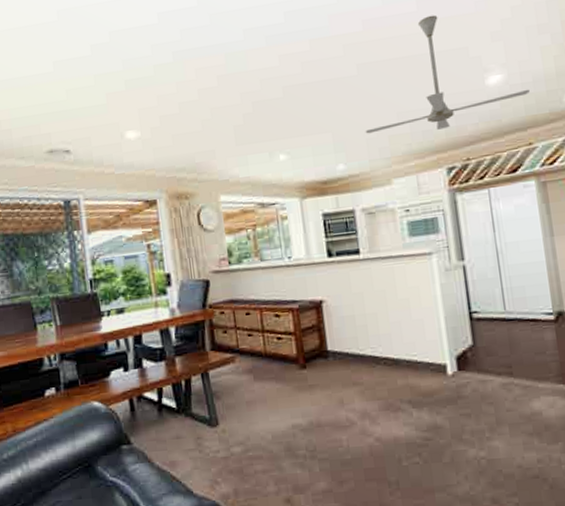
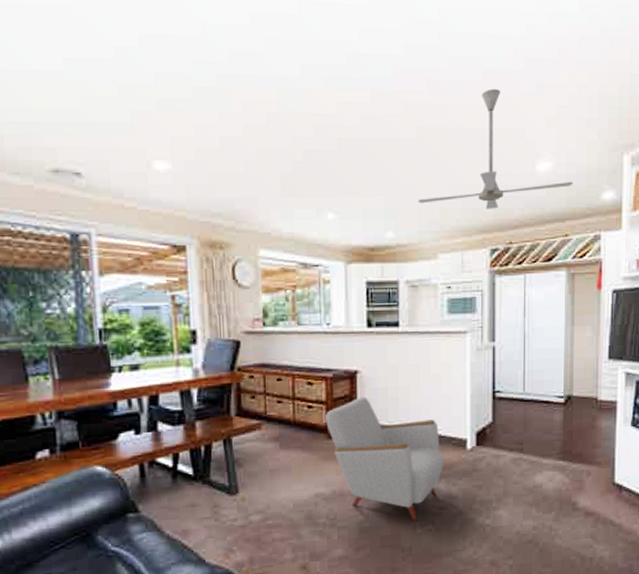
armchair: none [295,325,424,453] -> present [326,396,444,521]

